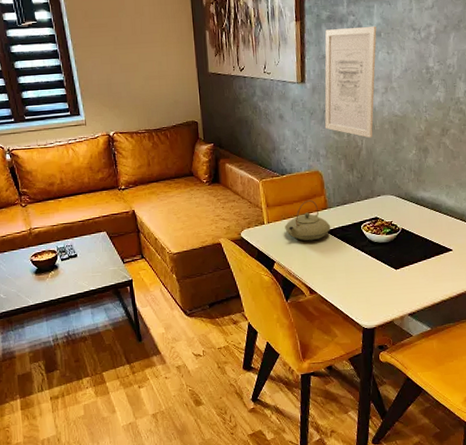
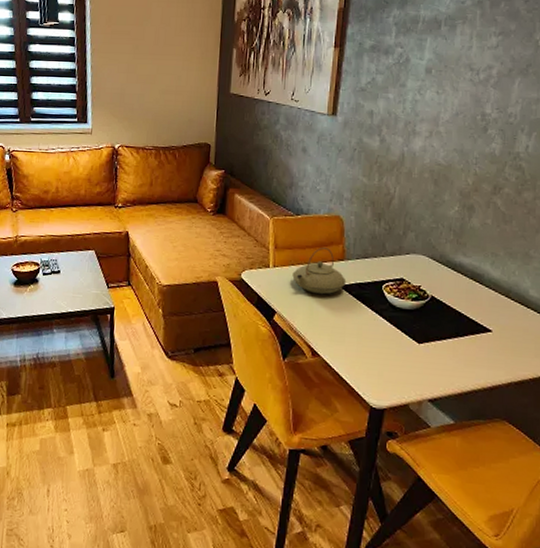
wall art: present [324,26,377,138] -> none [353,60,427,187]

